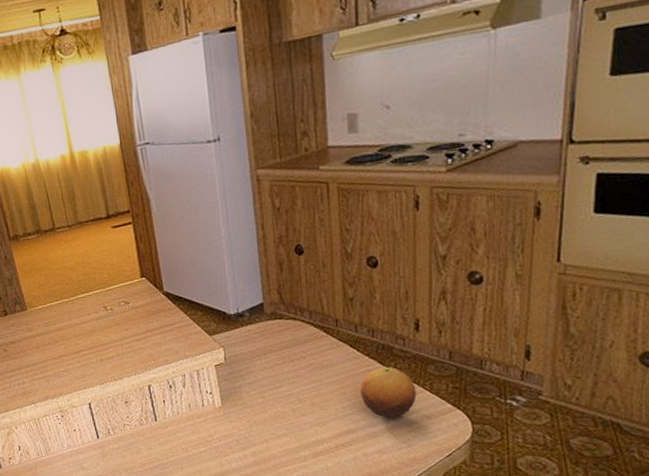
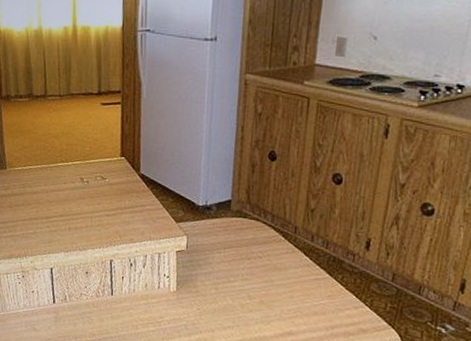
fruit: present [360,366,417,418] -> none [306,277,358,327]

